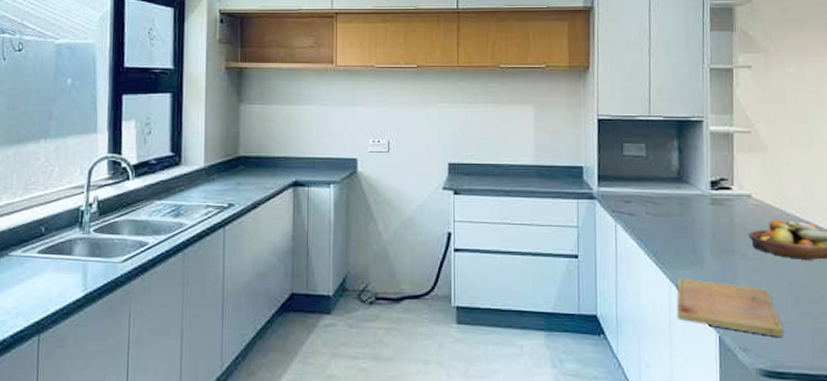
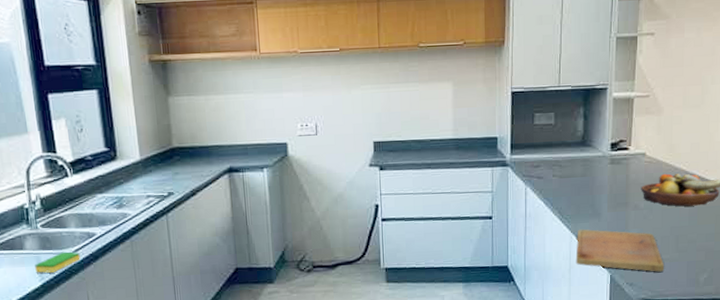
dish sponge: none [80,261,129,283] -> present [35,252,81,273]

